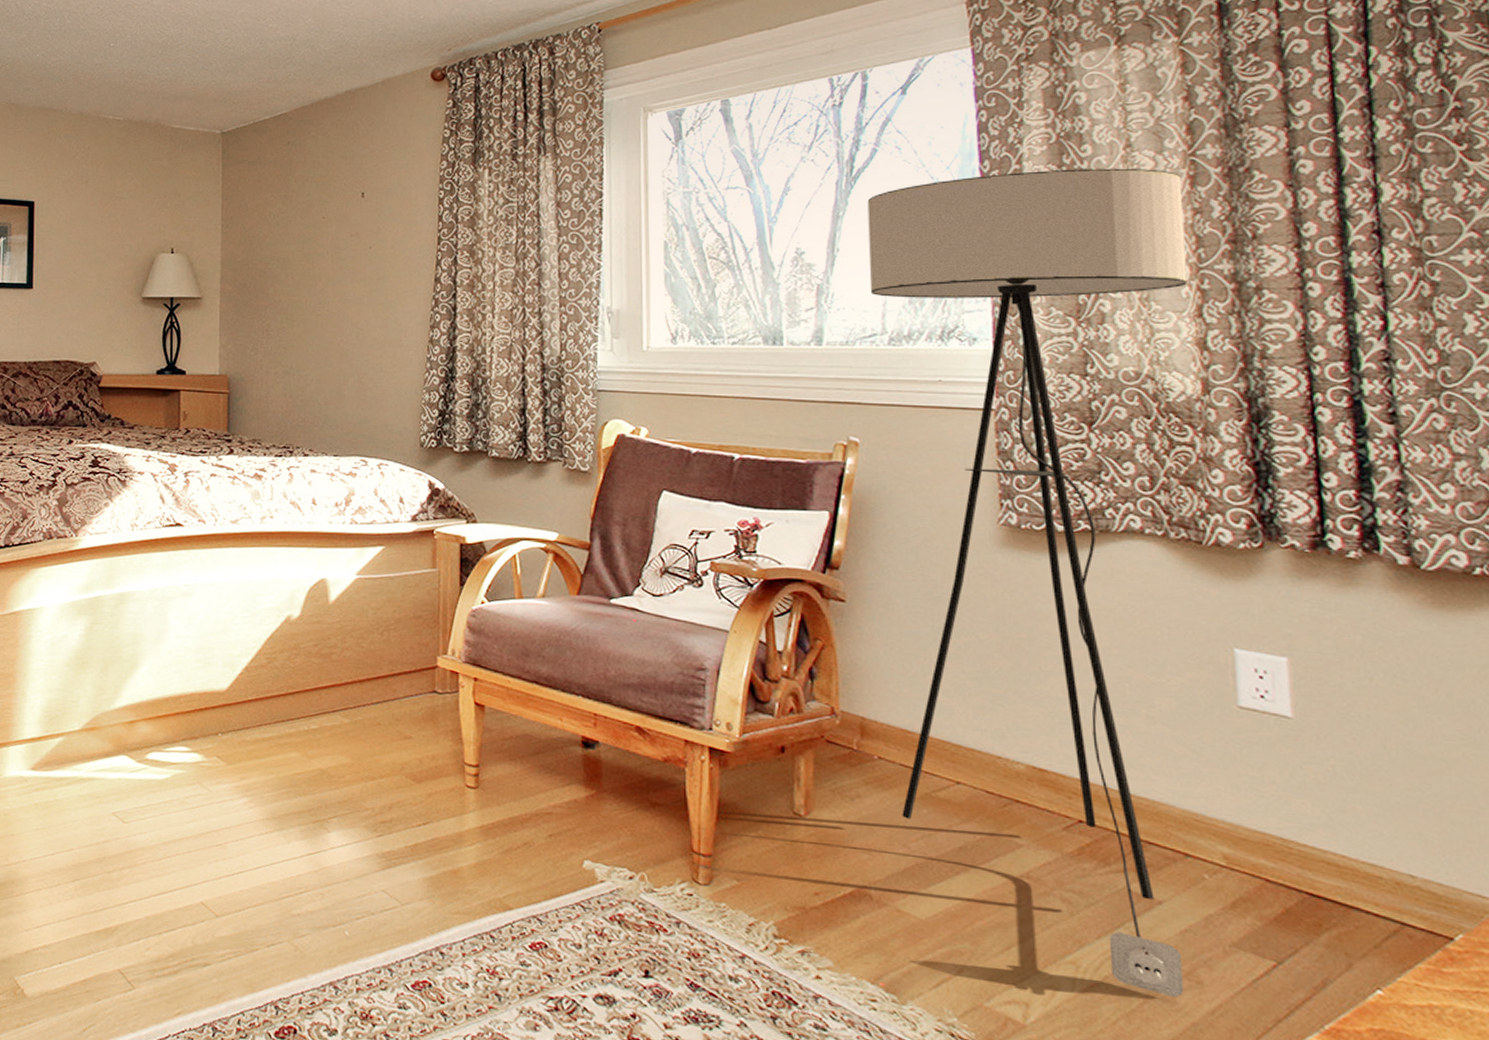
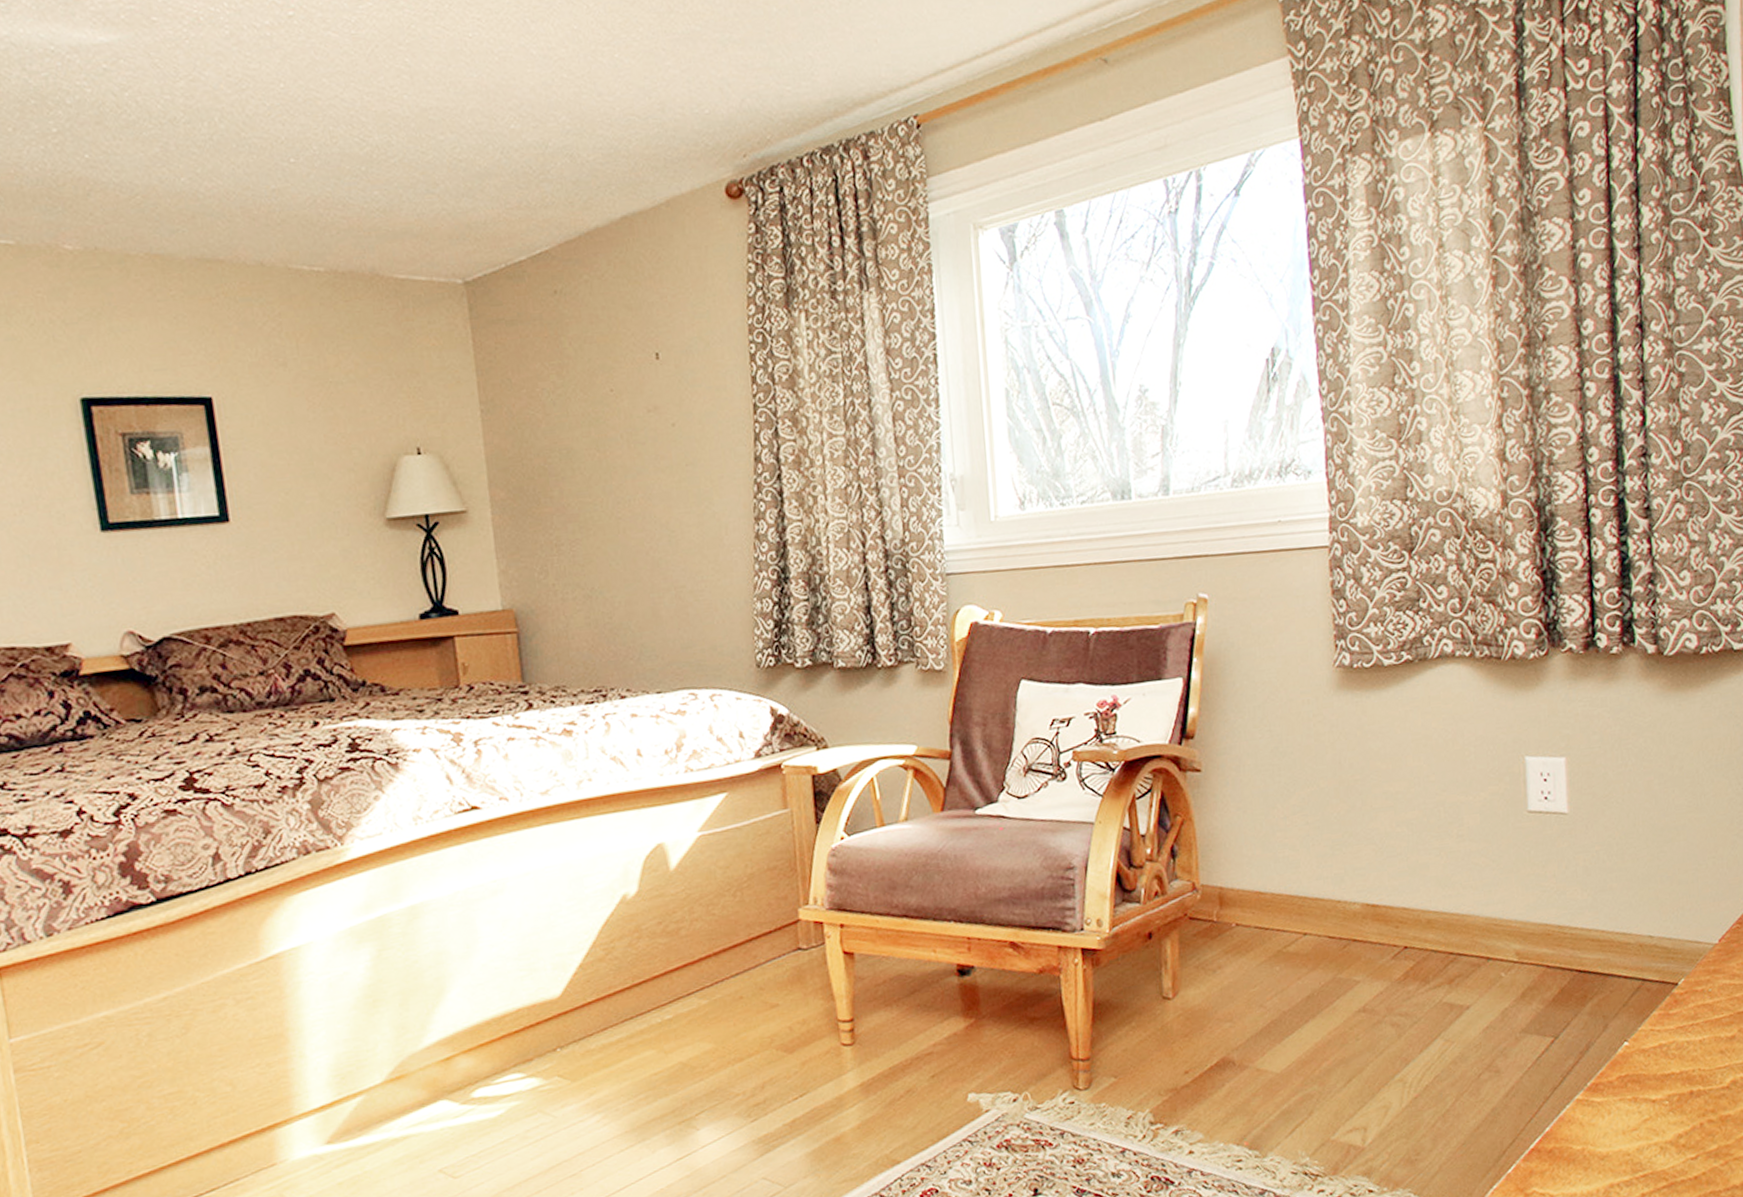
floor lamp: present [867,168,1187,998] -> none [1206,270,1490,1091]

